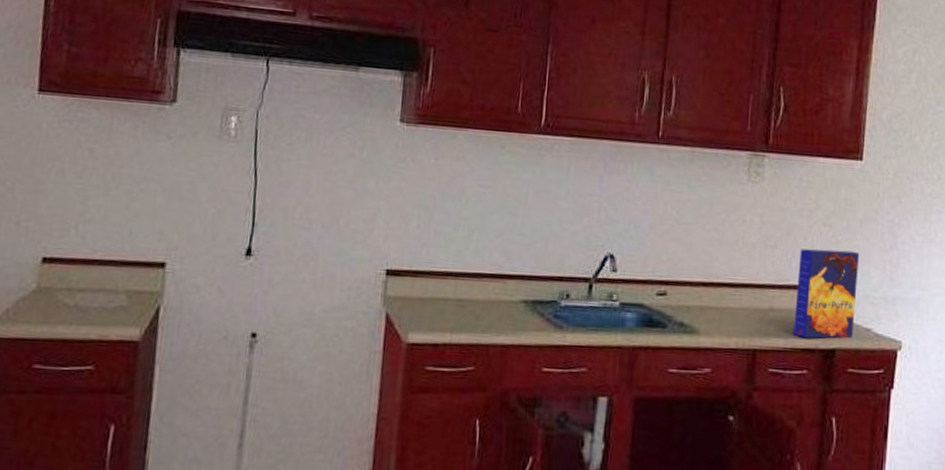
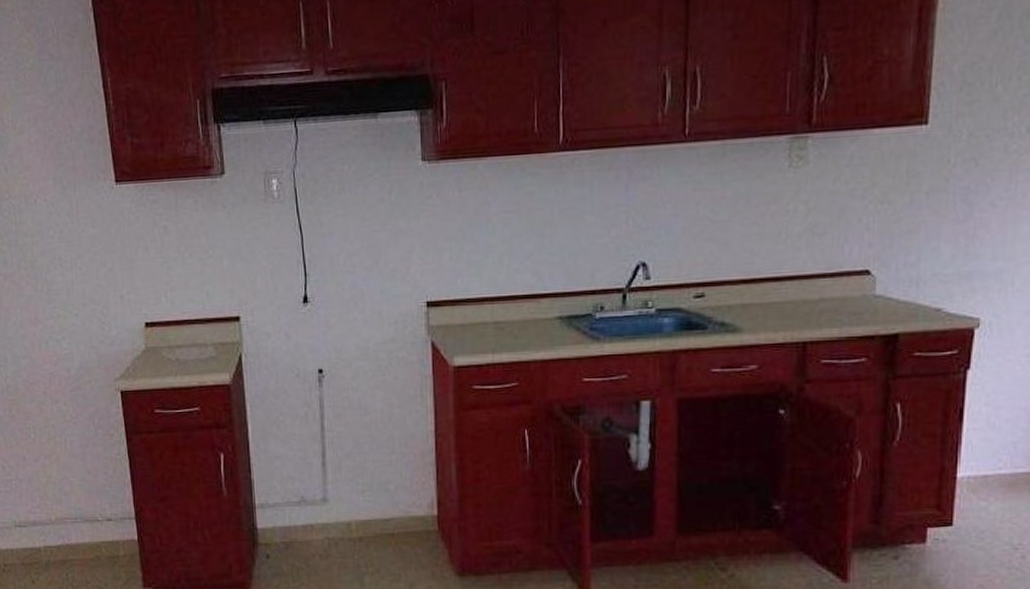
cereal box: present [794,249,860,339] -> none [849,227,926,325]

